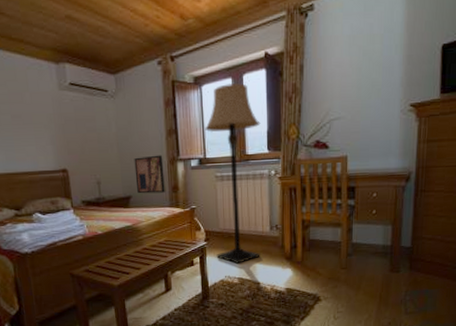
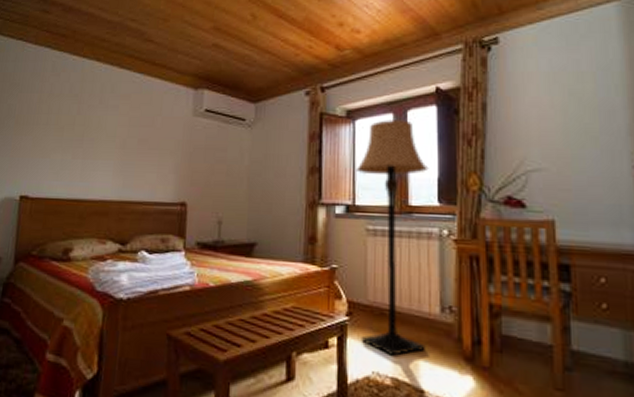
wall art: present [134,155,165,194] -> none [264,195,301,243]

